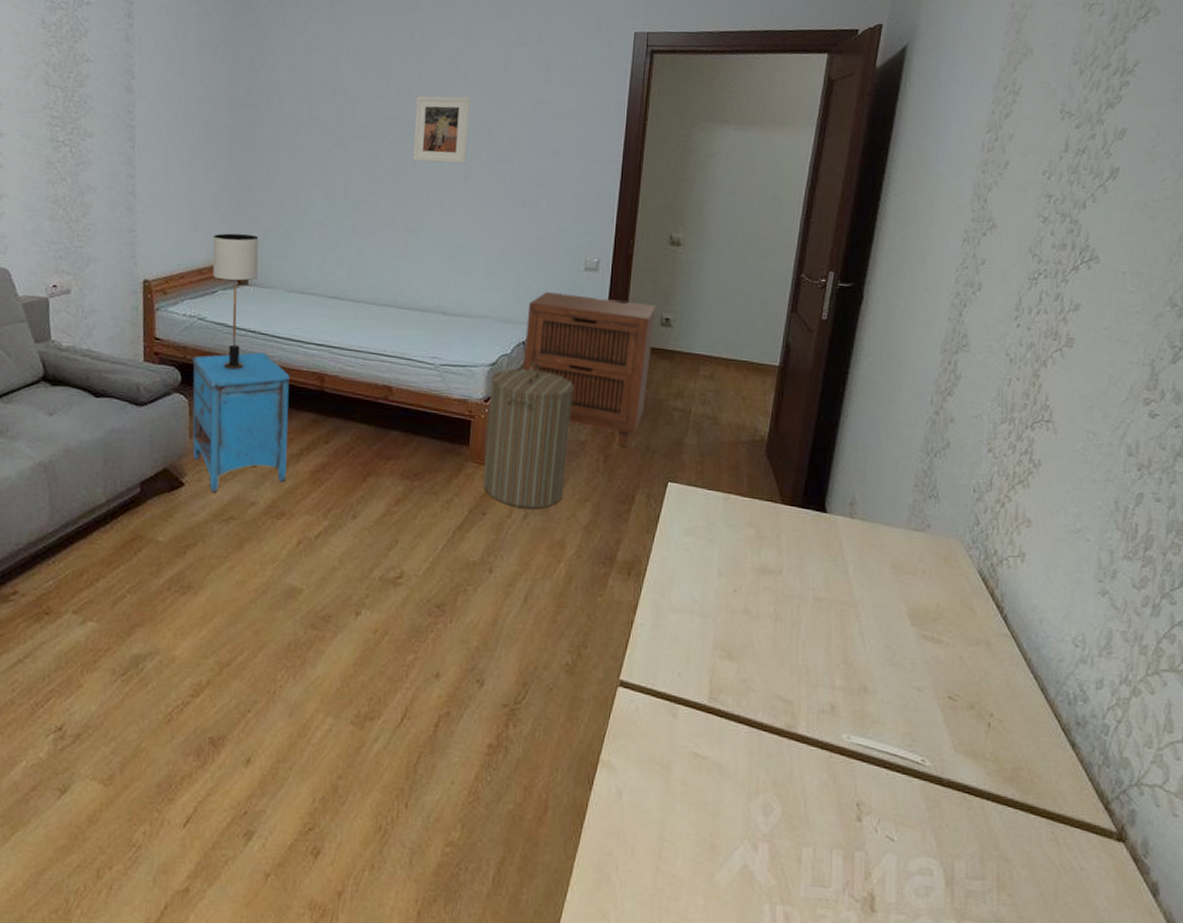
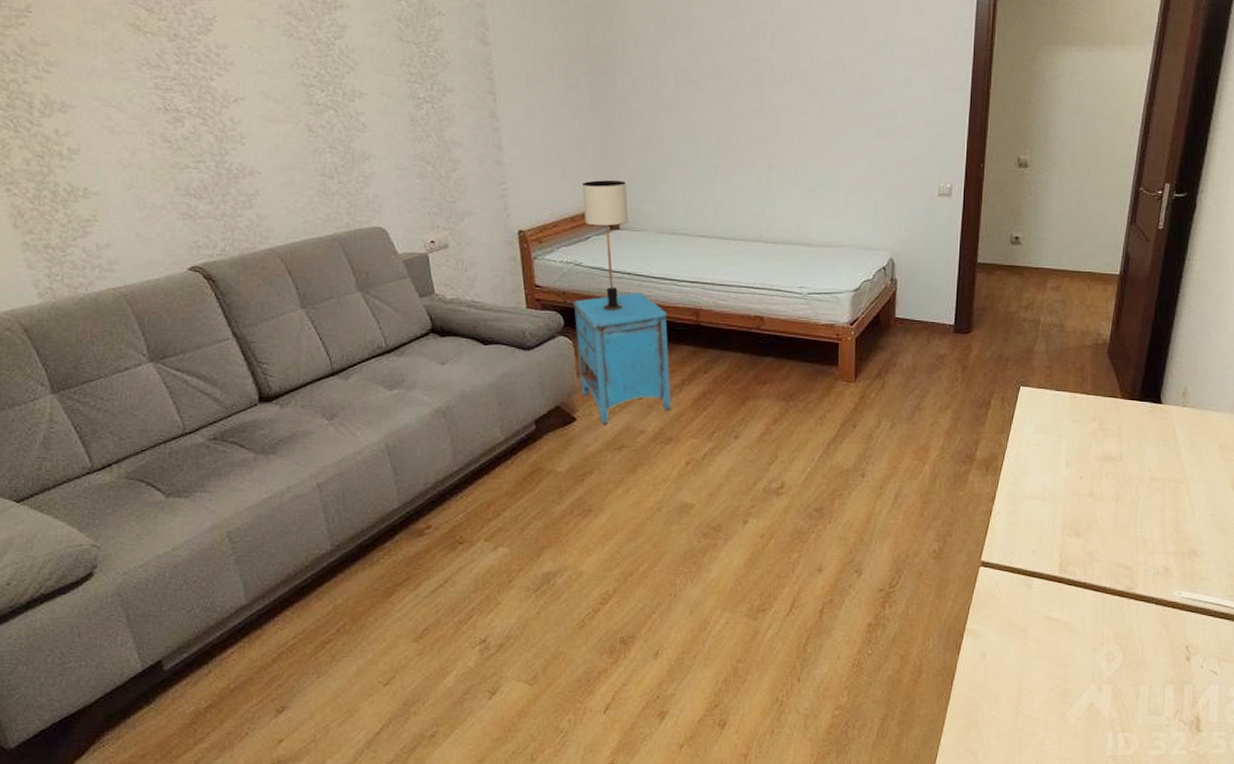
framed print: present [413,95,471,164] -> none [769,31,823,99]
laundry hamper: present [483,362,574,509] -> none [852,285,932,419]
cabinet: present [523,292,656,447] -> none [885,219,1006,357]

